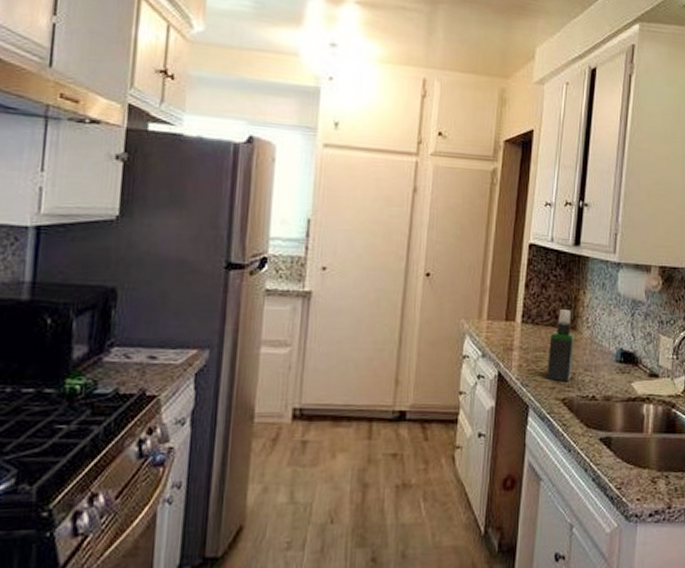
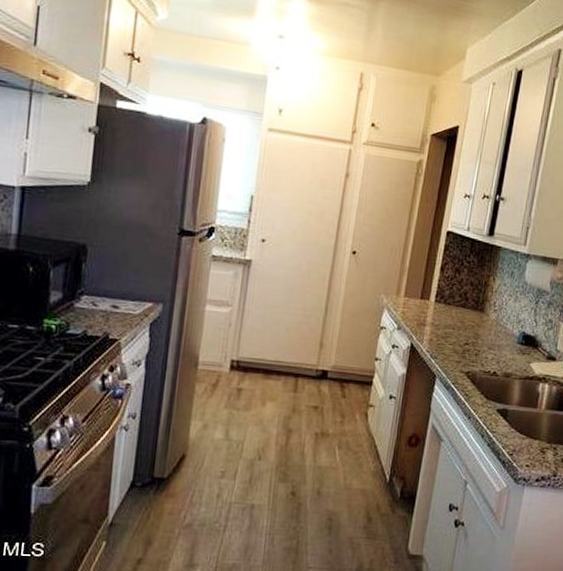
spray bottle: present [547,310,576,382] -> none [454,293,483,358]

